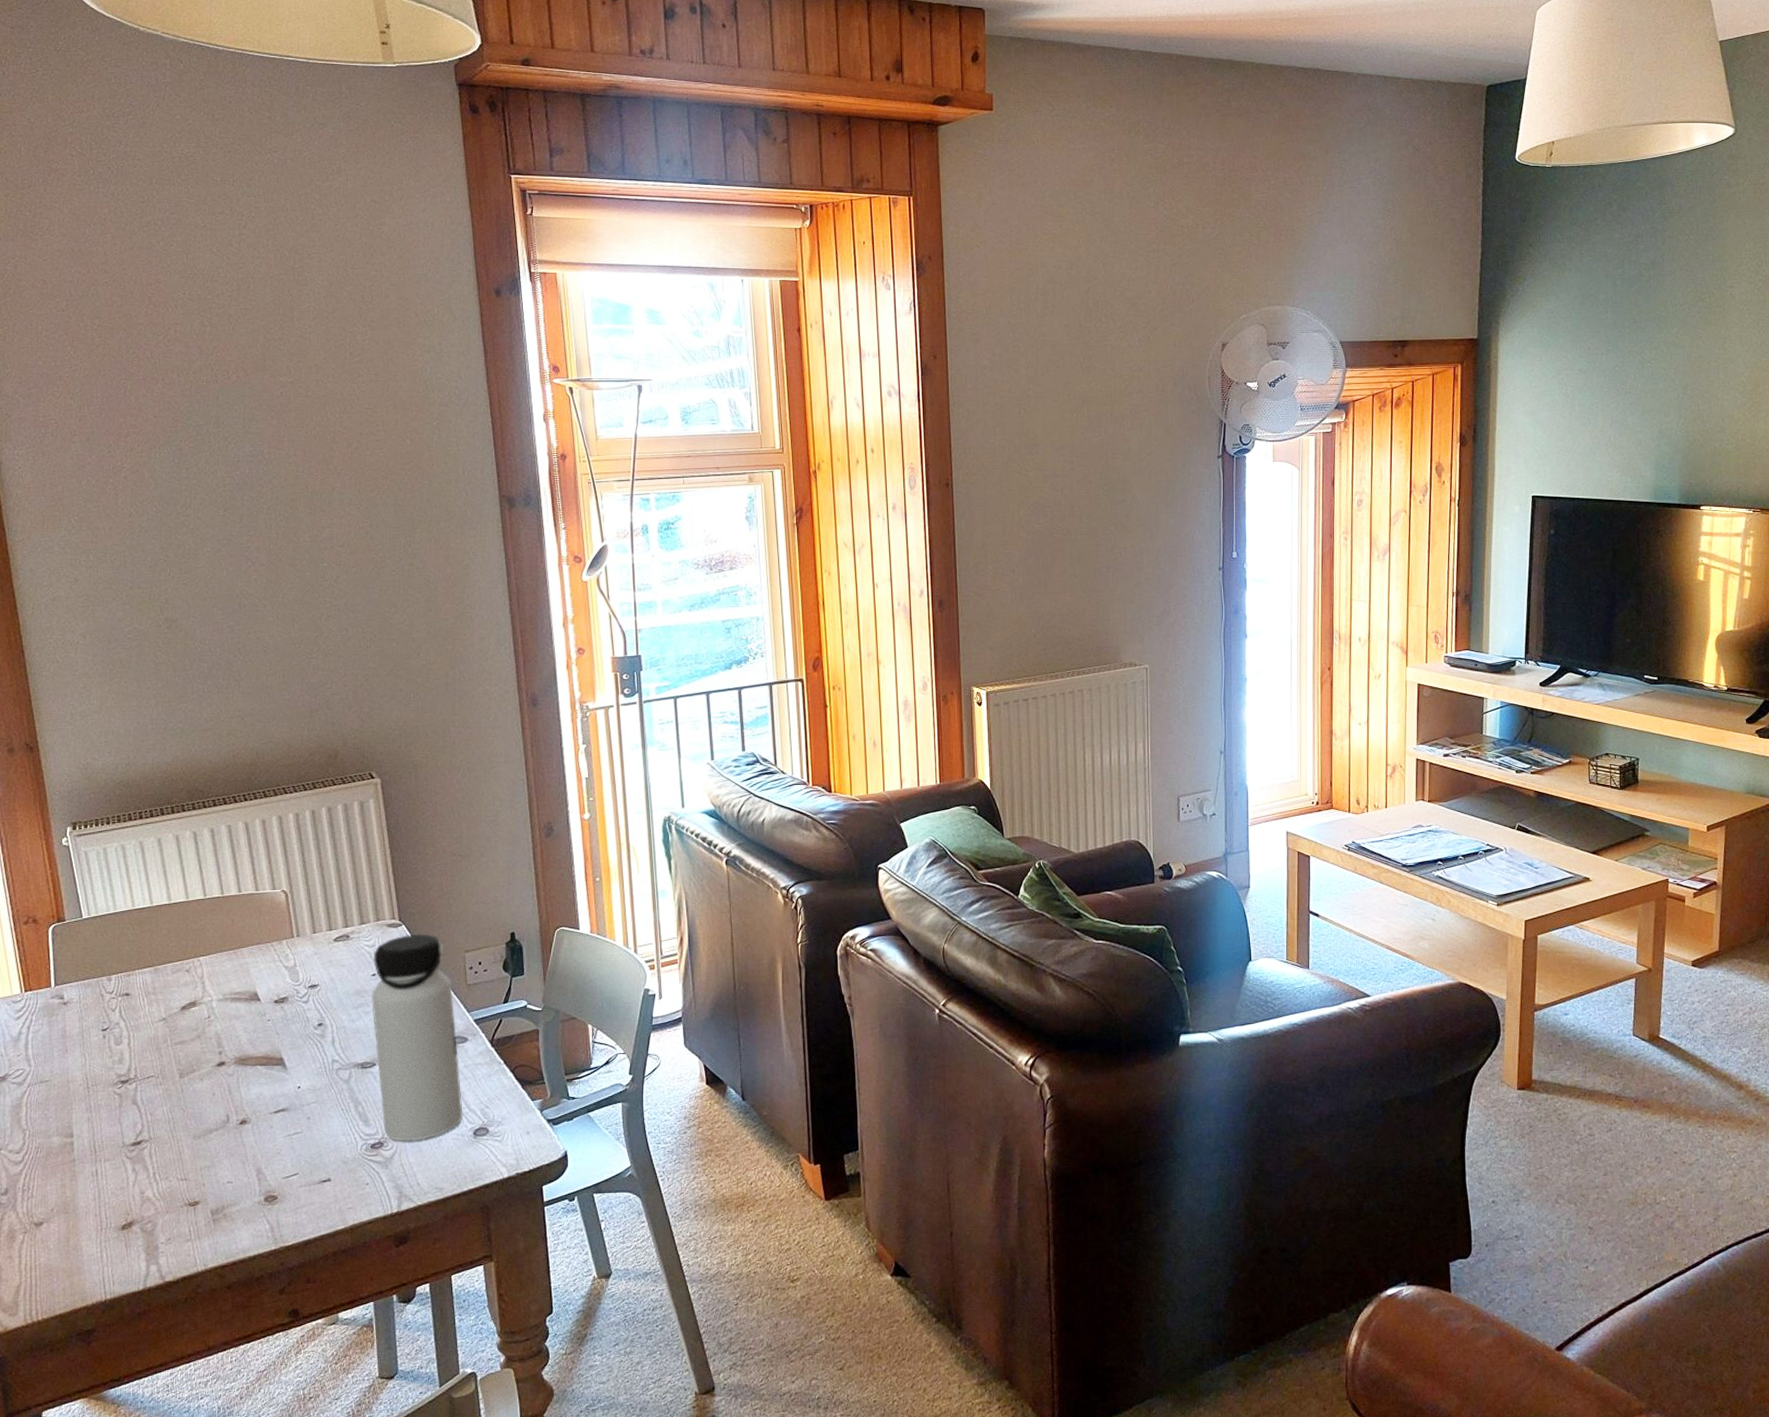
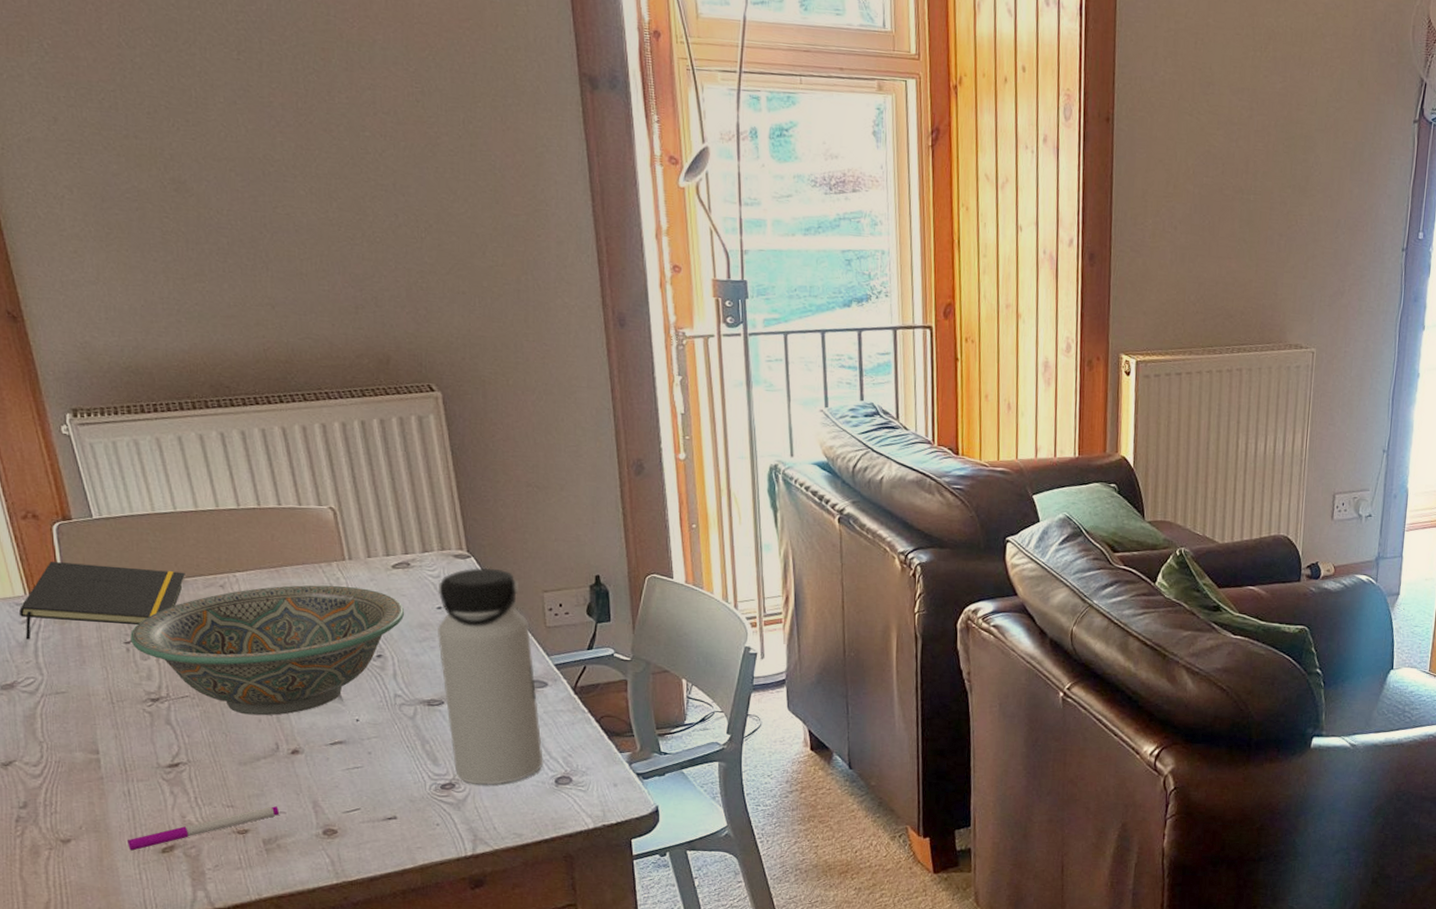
notepad: none [15,960,157,1034] -> present [19,562,185,640]
pen: none [92,1177,226,1230] -> present [128,806,279,851]
decorative bowl: none [107,961,344,1090] -> present [130,585,405,716]

